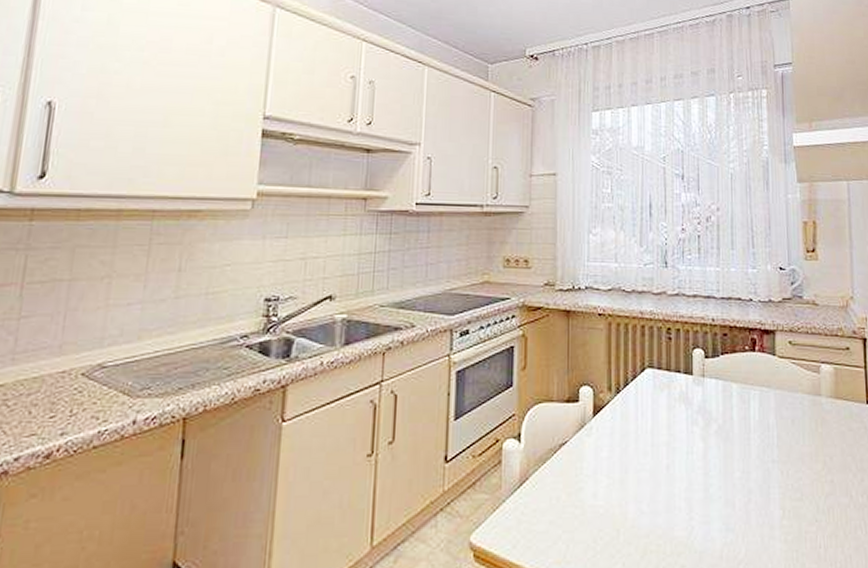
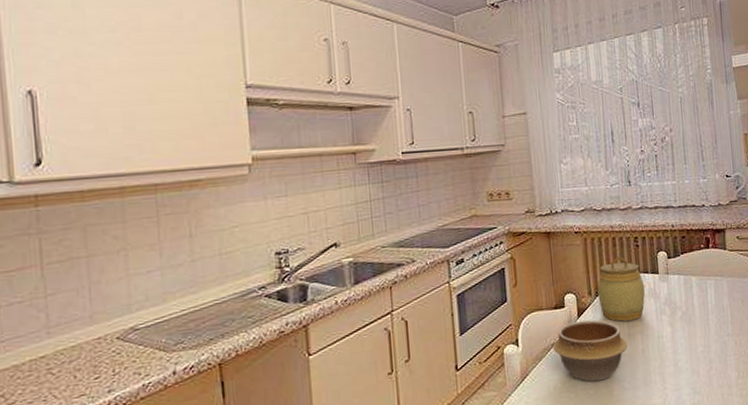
bowl: none [560,420,649,498] -> present [552,319,628,382]
jar: none [619,347,676,427] -> present [597,255,645,321]

